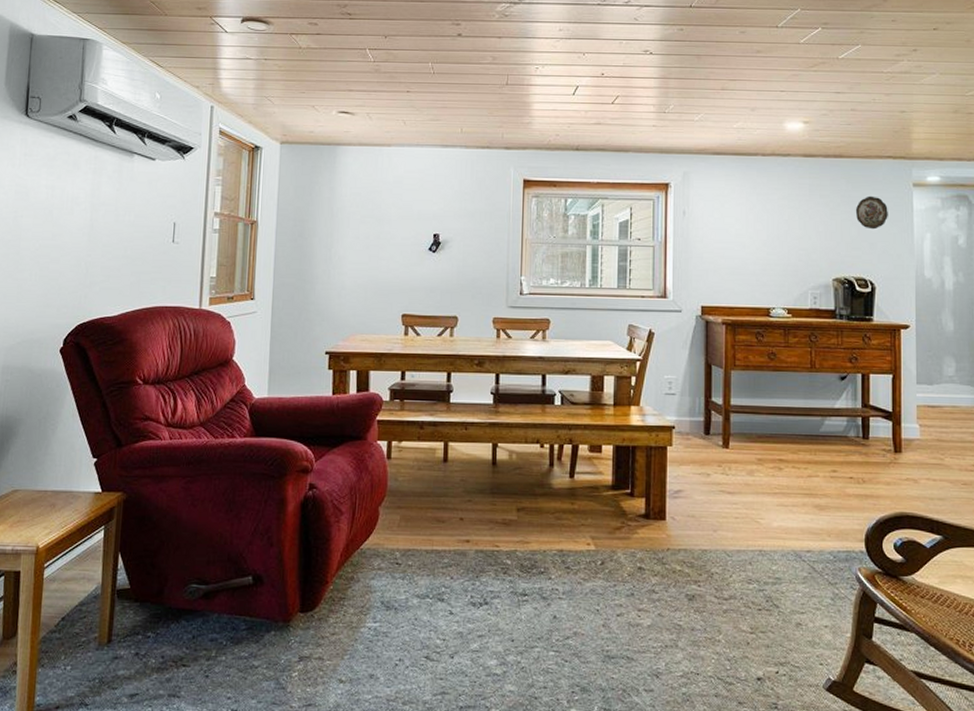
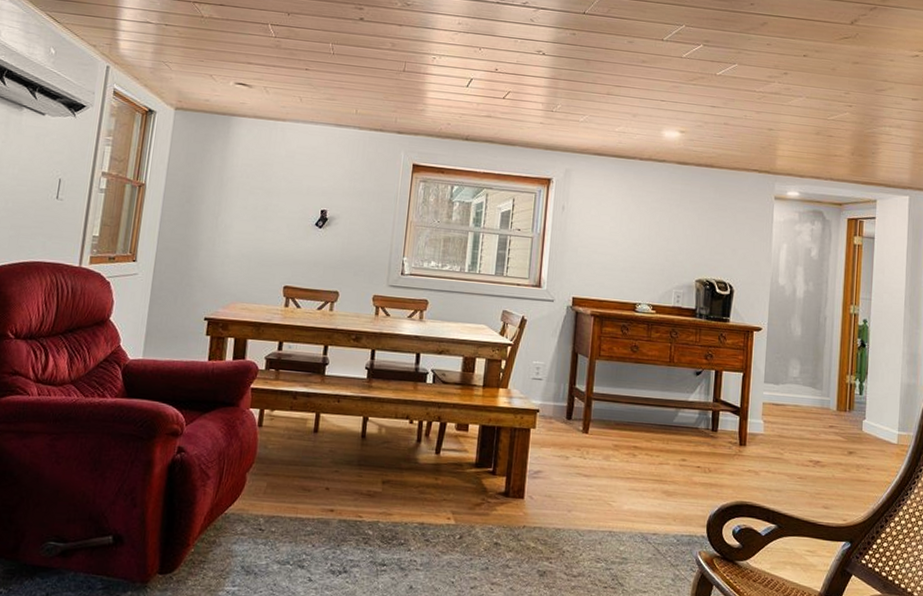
decorative plate: present [855,195,888,230] -> none [721,205,751,237]

